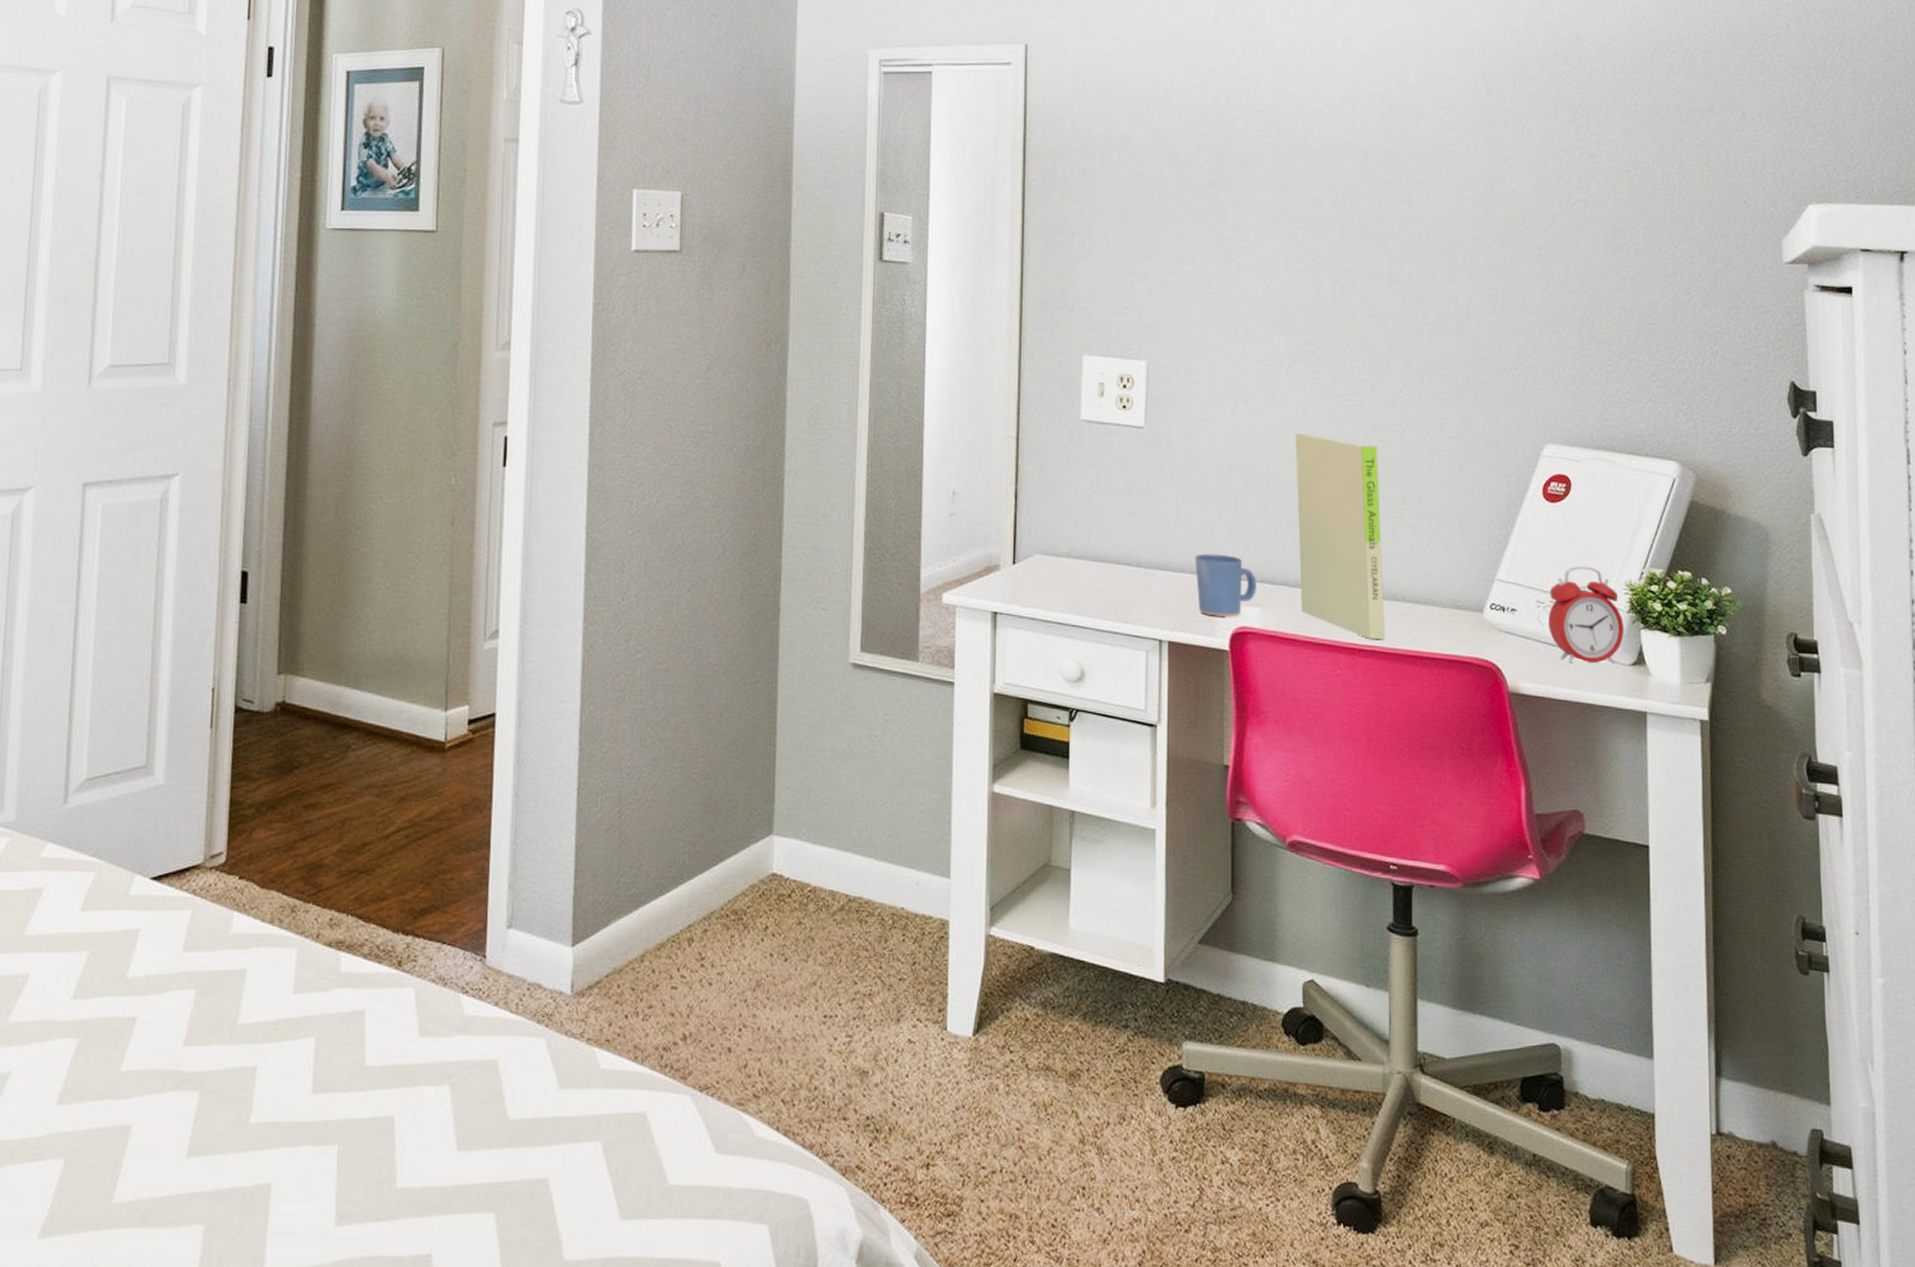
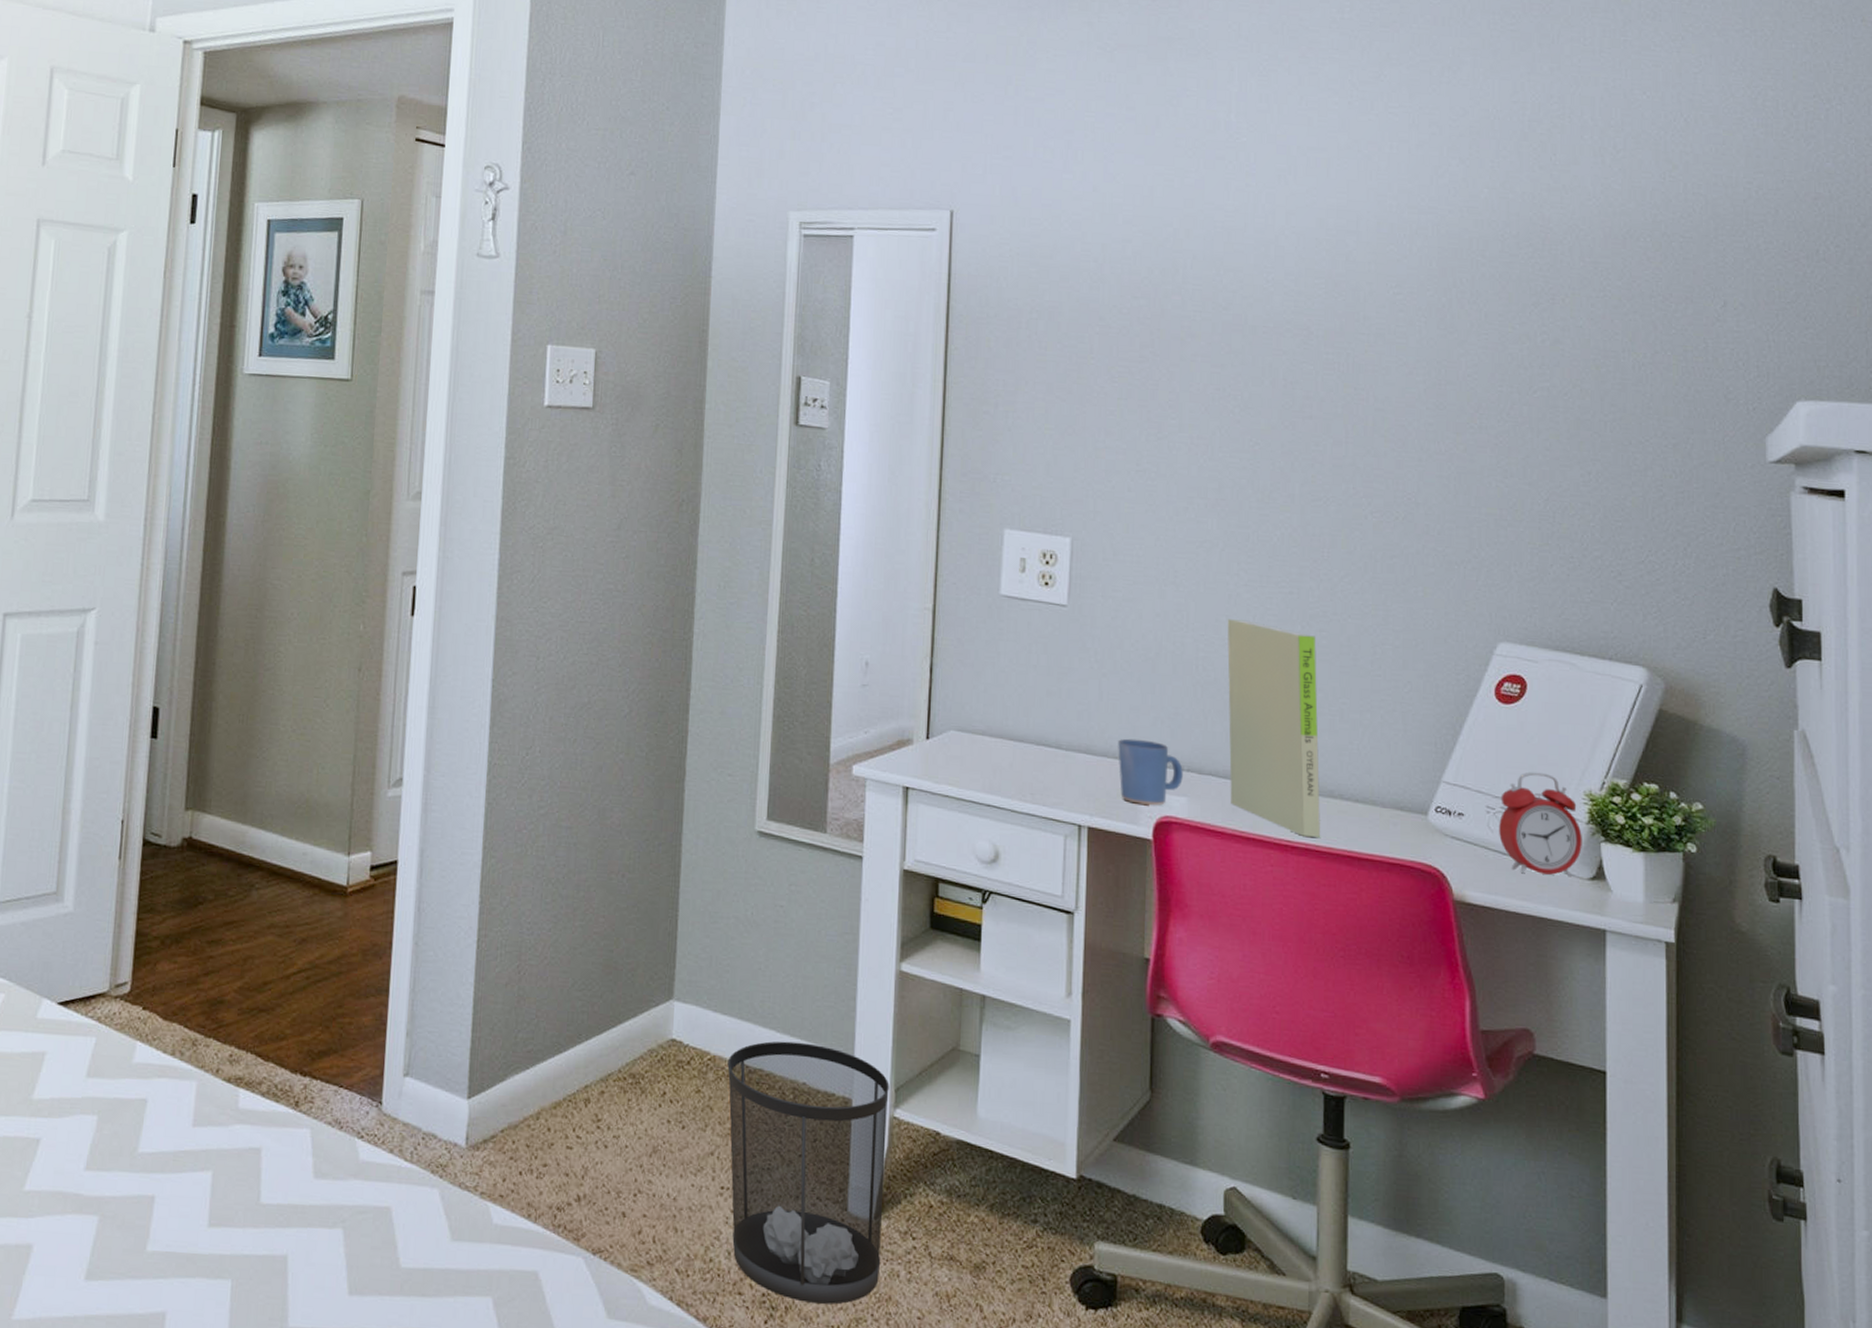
waste bin: none [827,868,985,1122] -> present [727,1041,889,1305]

